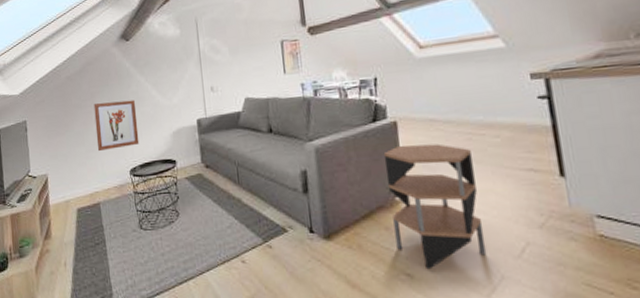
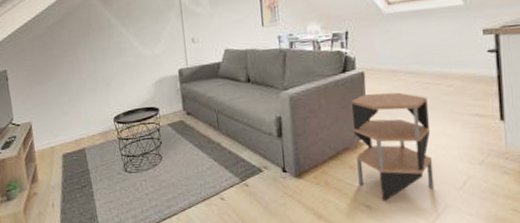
wall art: present [93,100,140,152] -> none [75,50,123,100]

